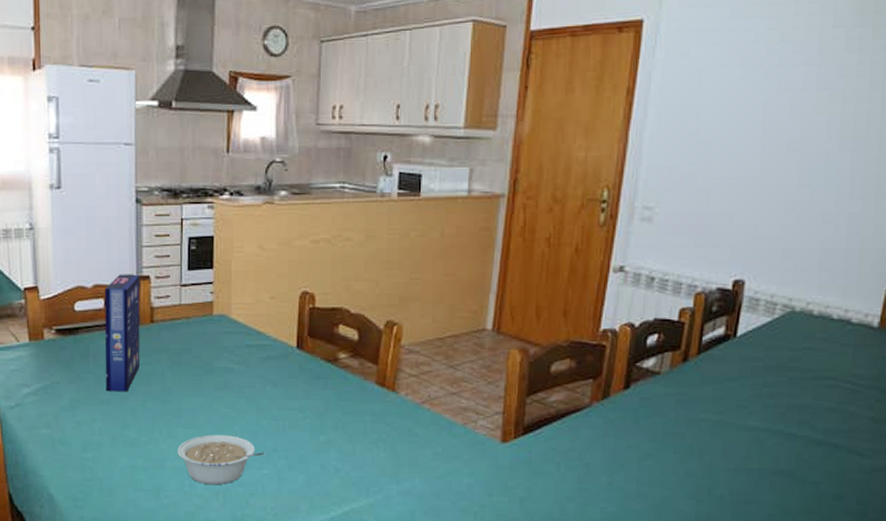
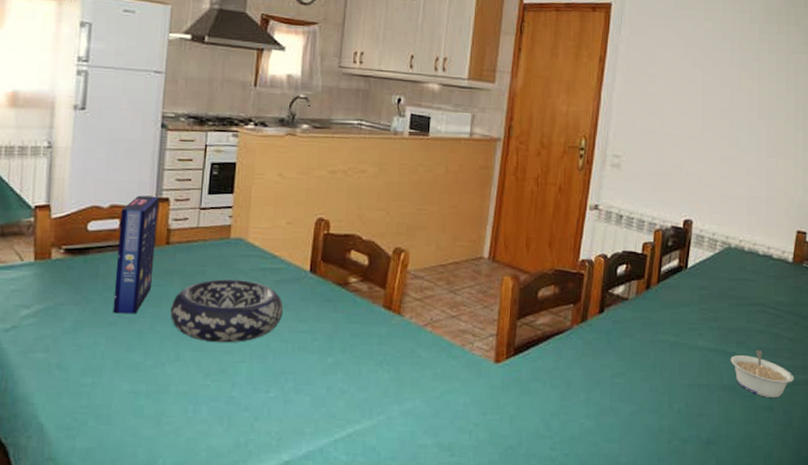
decorative bowl: none [160,357,272,421] -> present [170,279,284,343]
legume: present [177,435,265,485] -> none [183,358,273,410]
legume: none [789,430,873,485] -> present [730,349,794,398]

